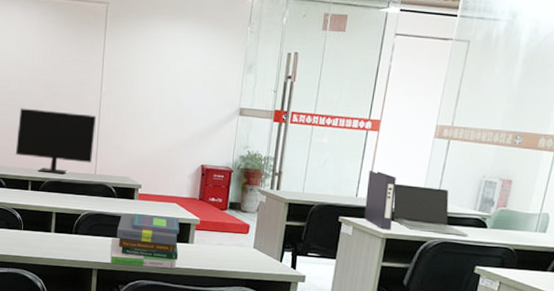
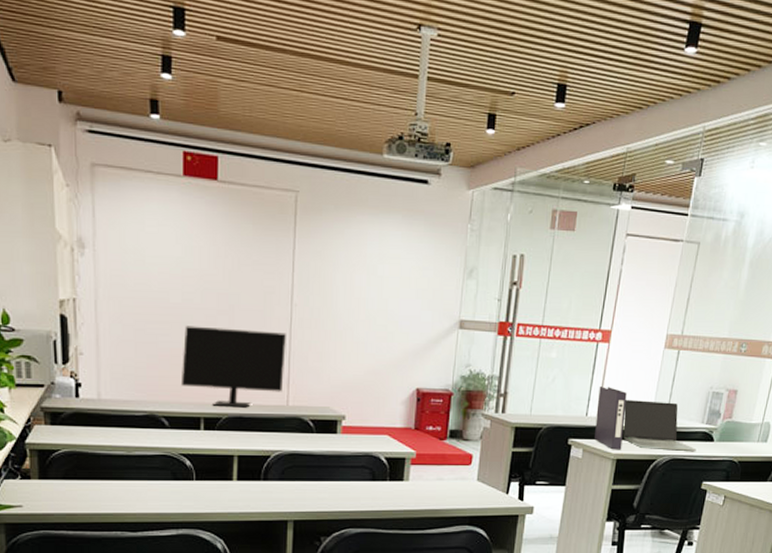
books: present [110,213,180,269] -> none [309,450,393,513]

